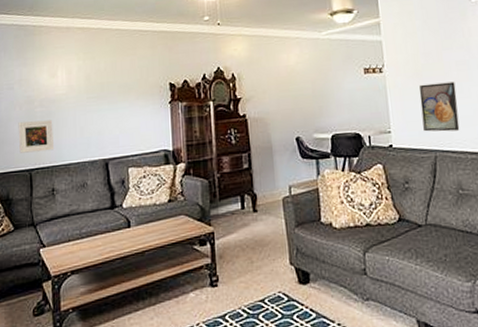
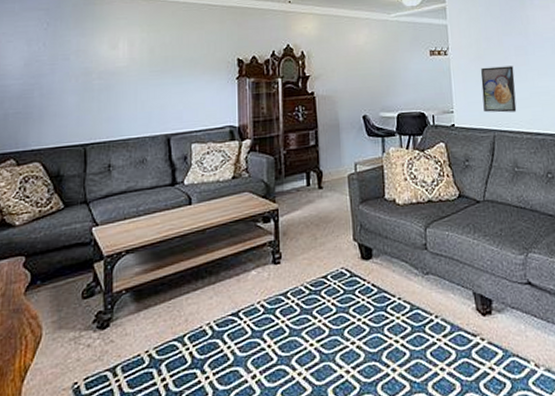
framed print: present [18,120,53,153] -> none [73,93,112,127]

